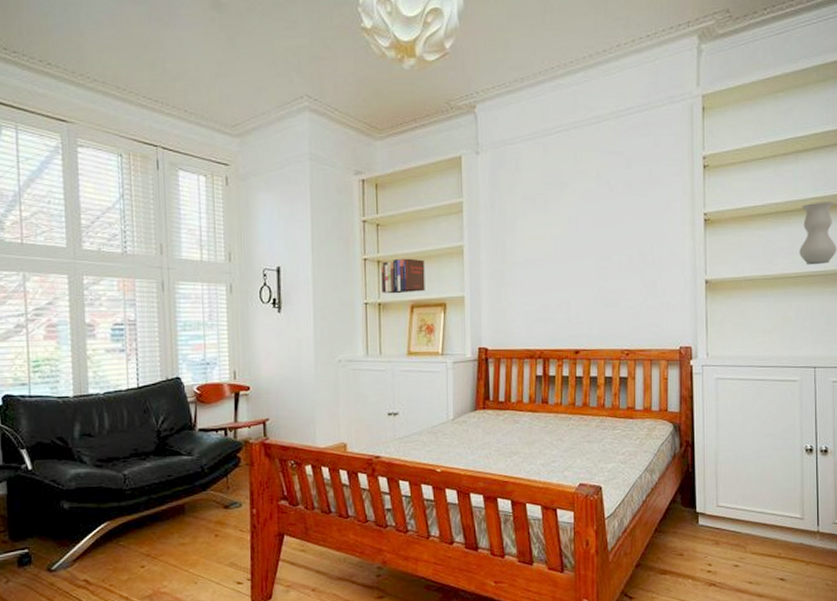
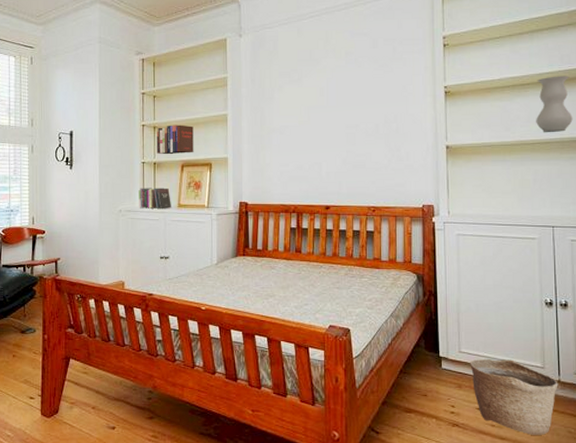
books: none [361,332,400,358] -> present [139,187,171,210]
basket: none [728,511,817,590] -> present [470,359,558,435]

